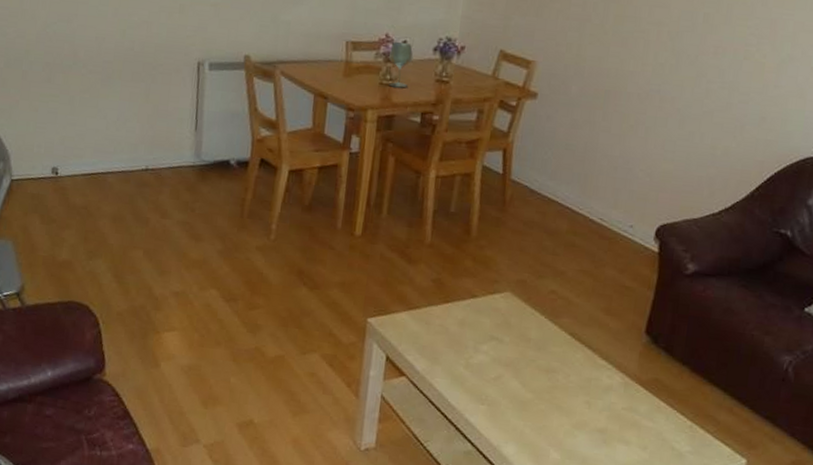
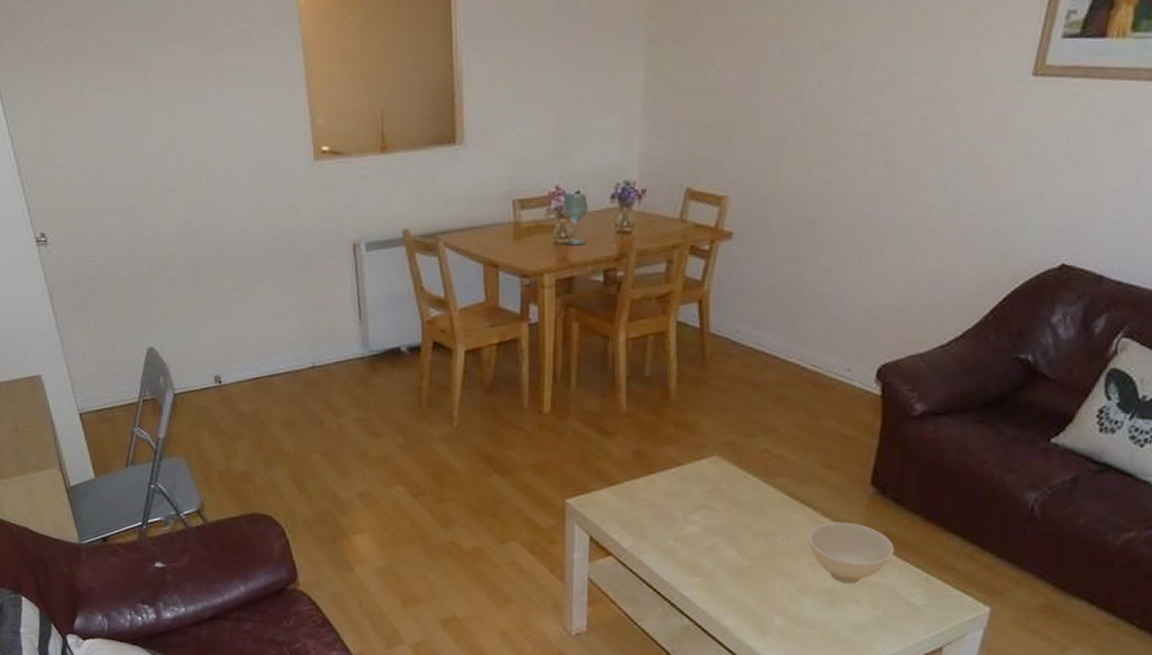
bowl: none [586,364,664,425] -> present [808,521,895,584]

